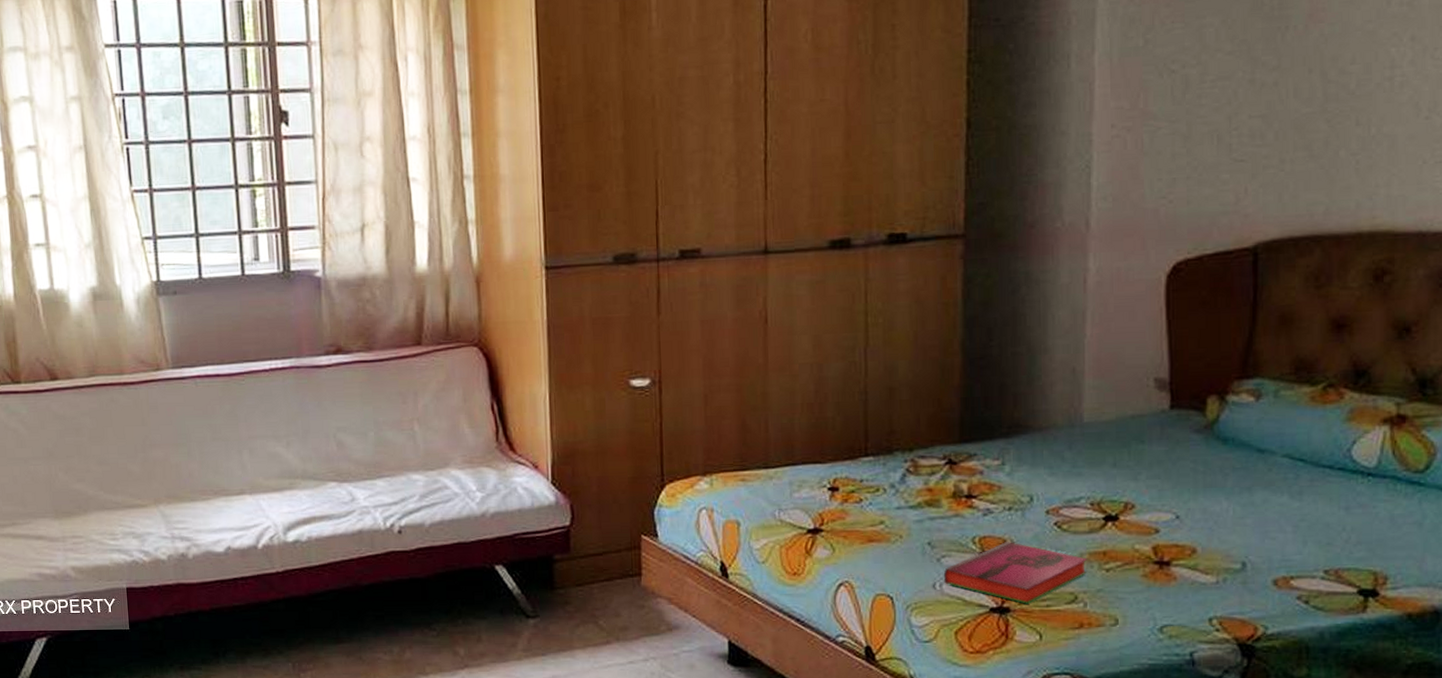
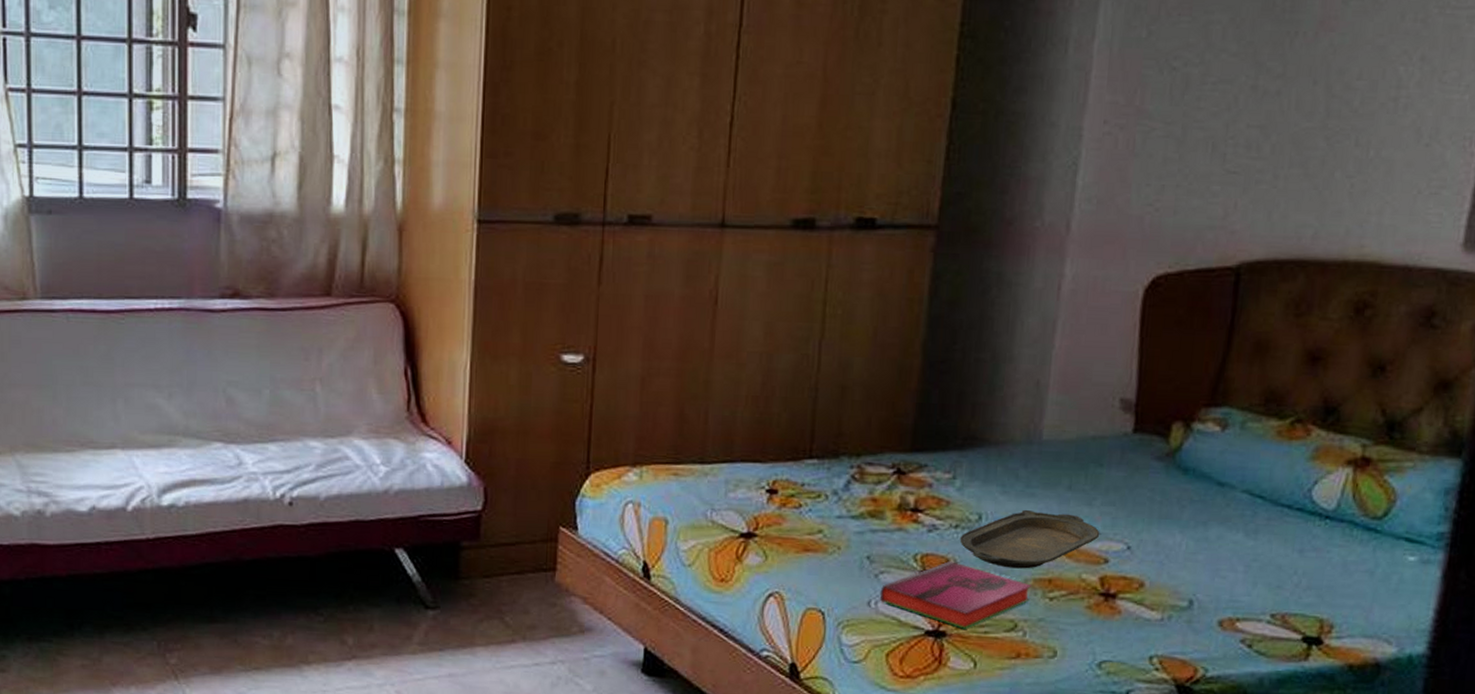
serving tray: none [1014,488,1148,544] -> present [959,509,1100,569]

